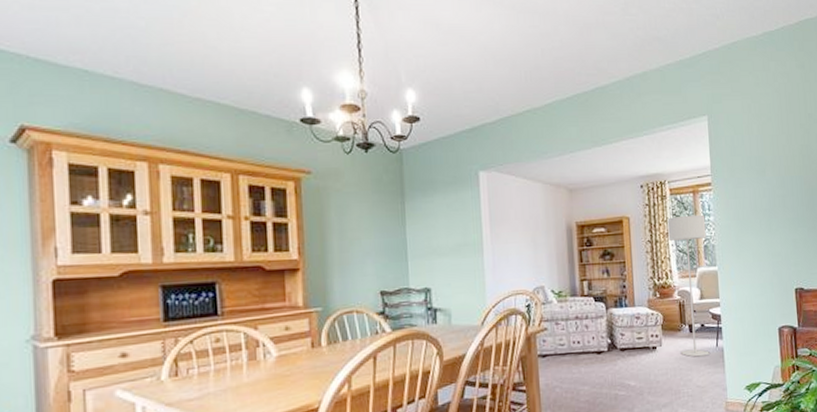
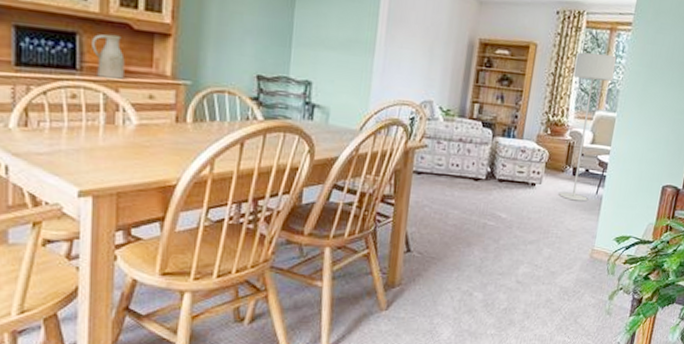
ceramic pitcher: none [229,277,261,320] -> present [90,33,125,80]

